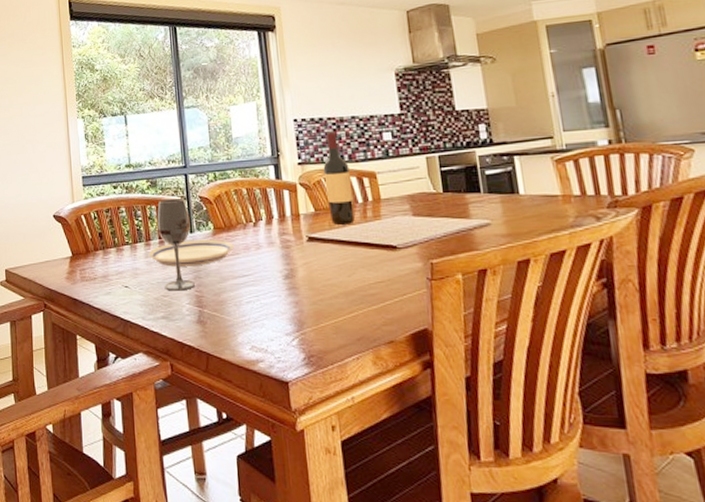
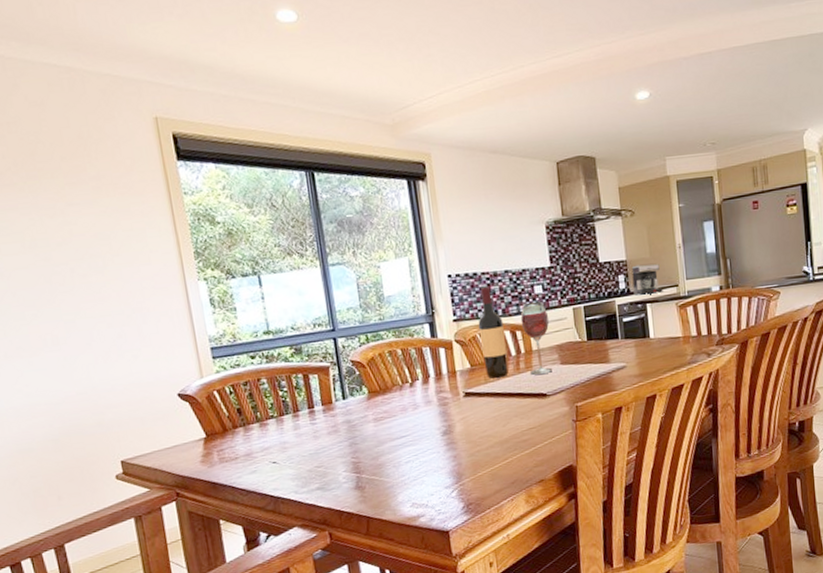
plate: present [148,240,234,267] -> none [297,403,391,437]
wine glass: present [157,198,195,291] -> none [304,364,351,461]
wineglass: none [368,148,404,225] -> present [520,301,553,375]
coffee maker: none [494,112,534,147] -> present [631,263,663,295]

